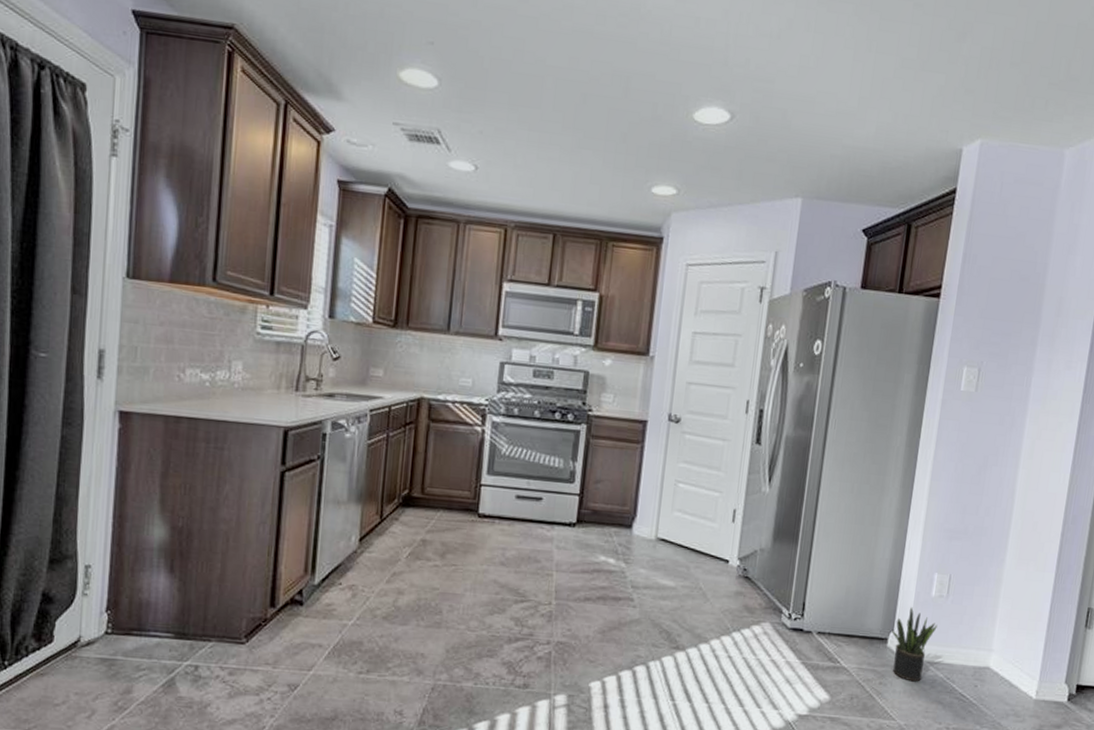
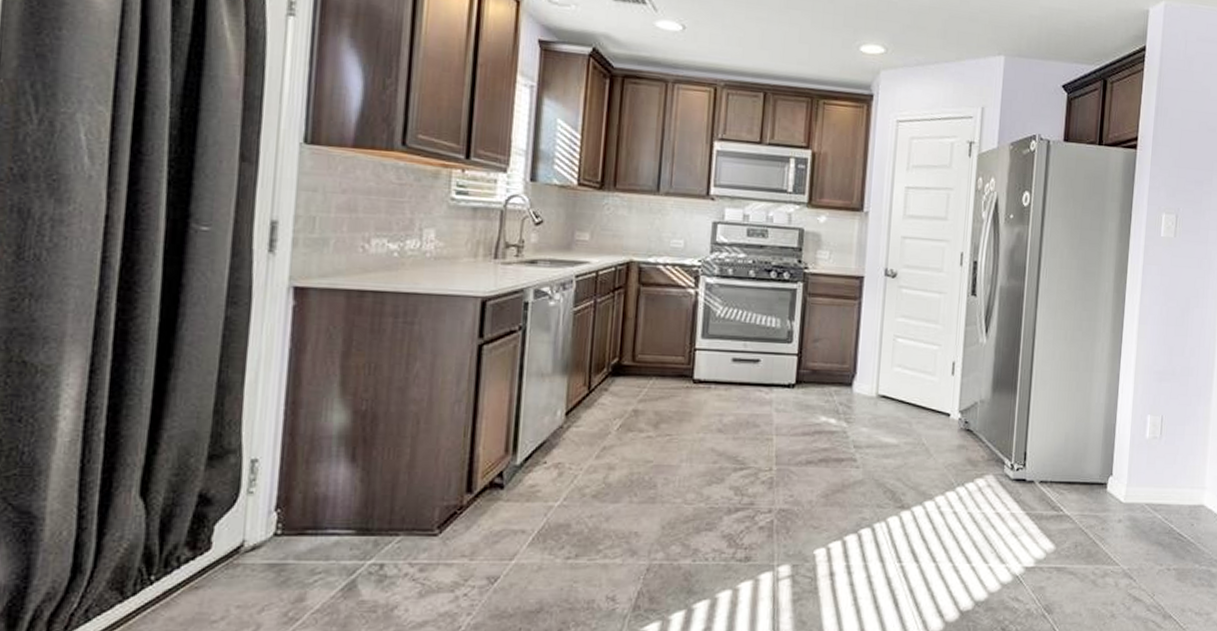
potted plant: present [892,607,938,682] -> none [1111,450,1153,525]

